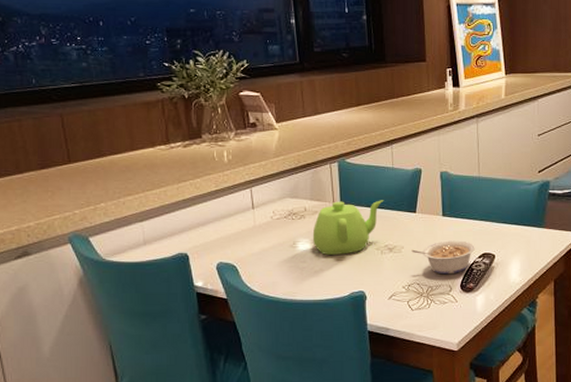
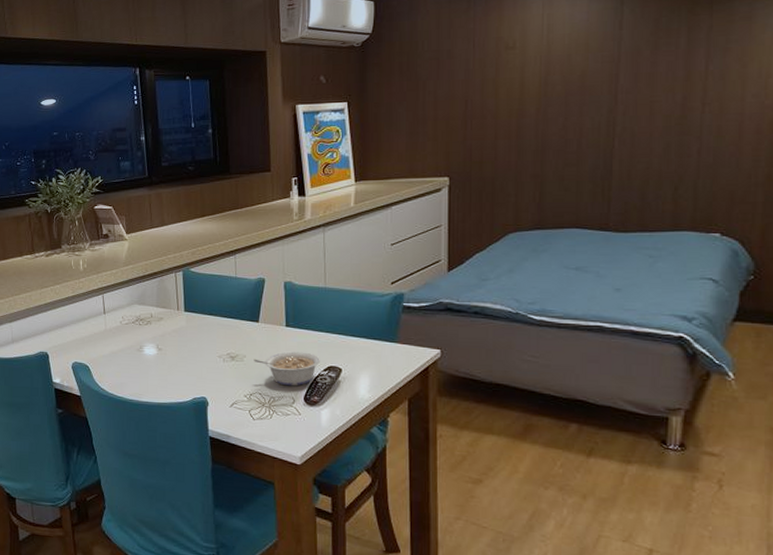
teapot: present [312,200,384,256] -> none [157,309,227,361]

